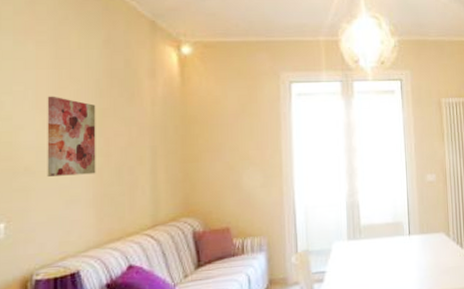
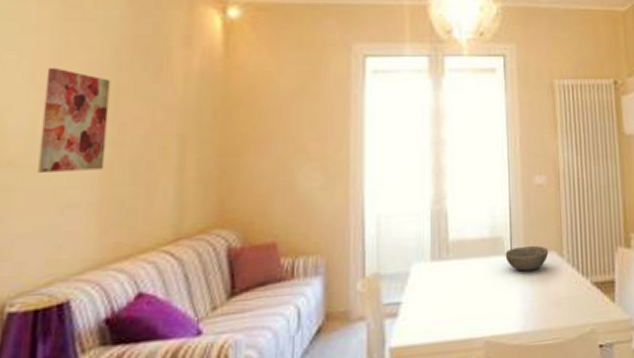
bowl: none [404,228,439,248] -> present [505,245,549,271]

